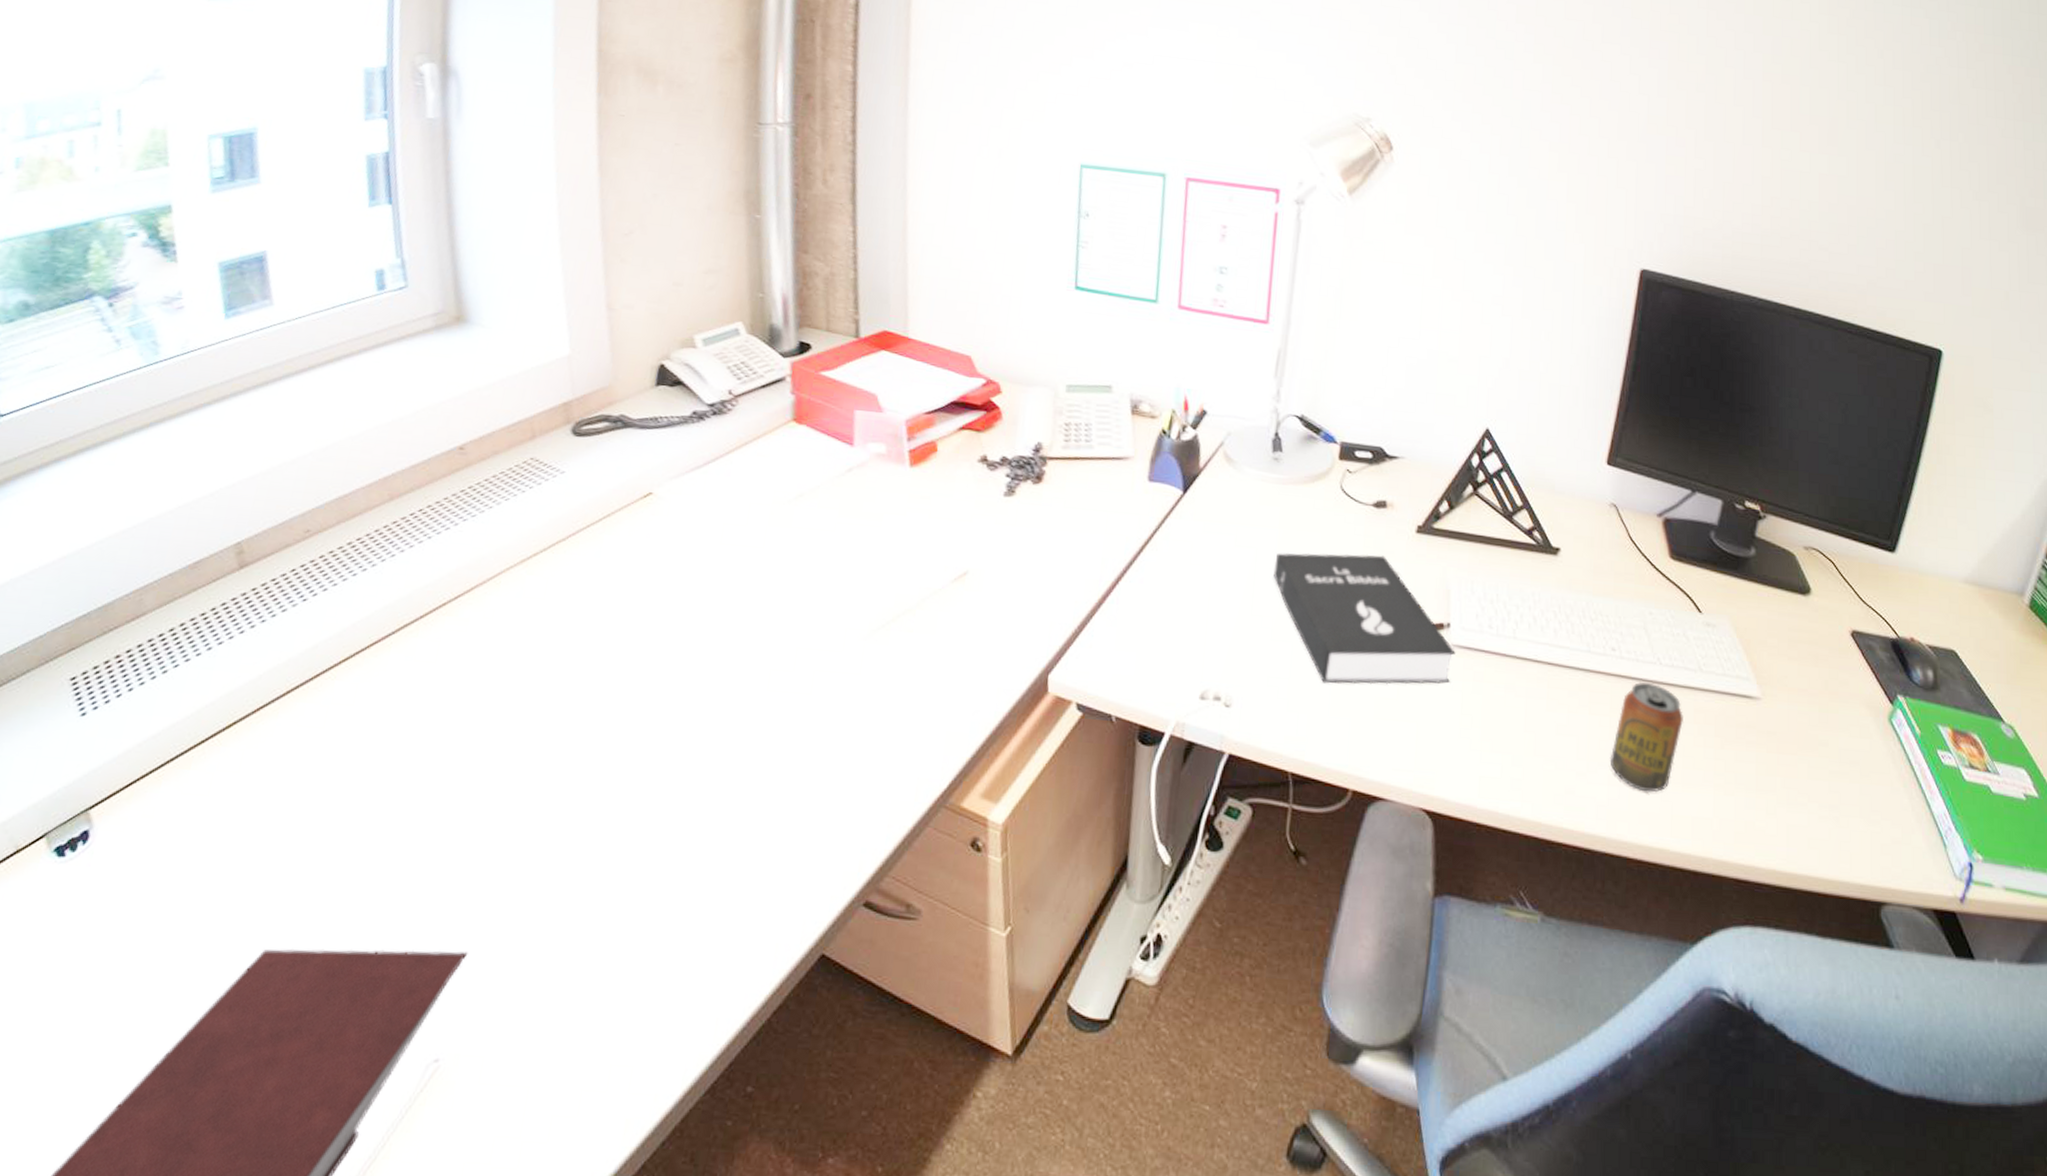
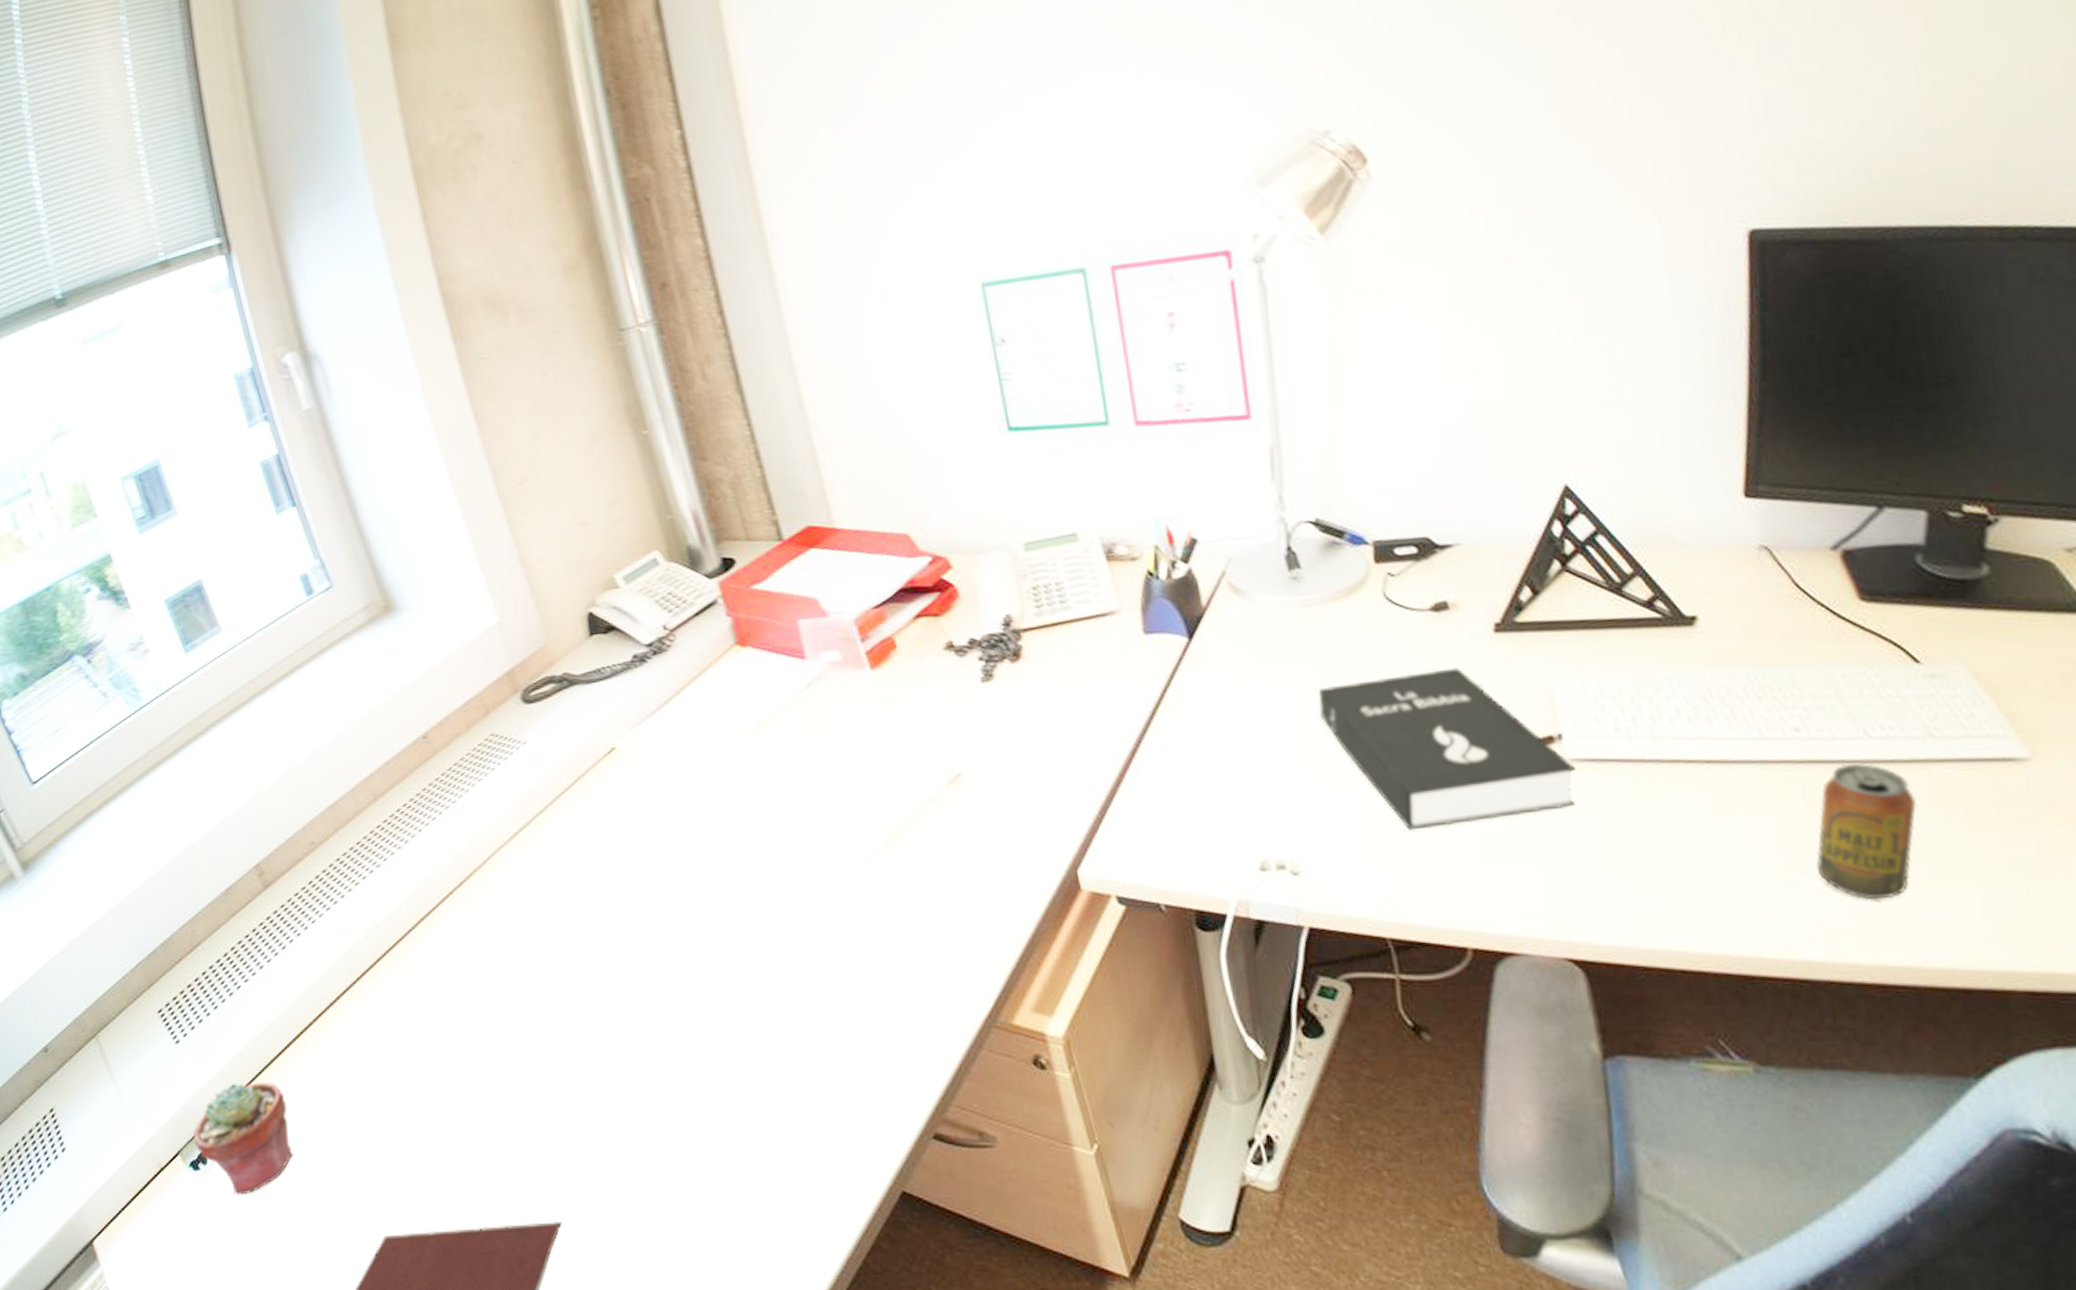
potted succulent: none [67,766,194,890] -> present [193,1081,294,1196]

